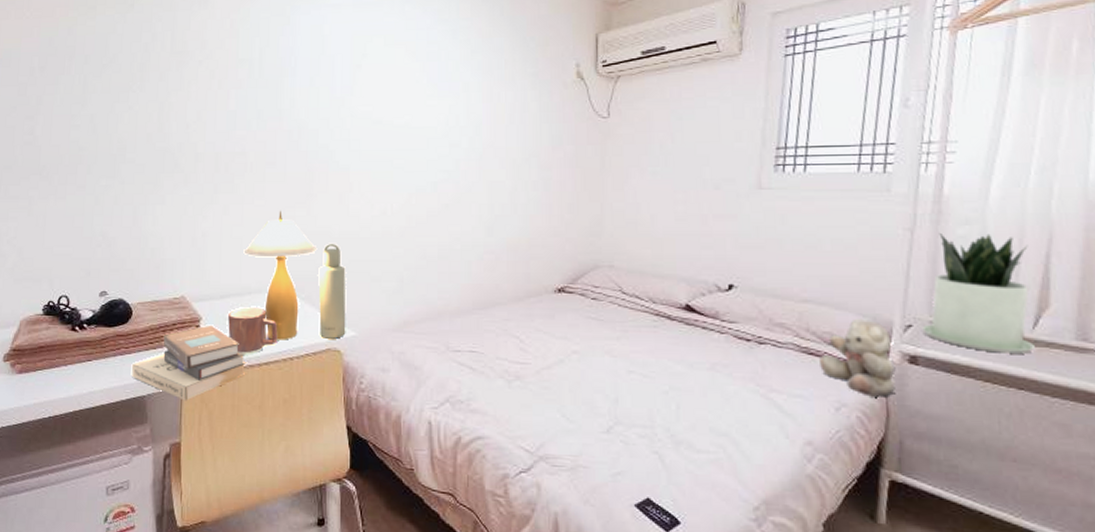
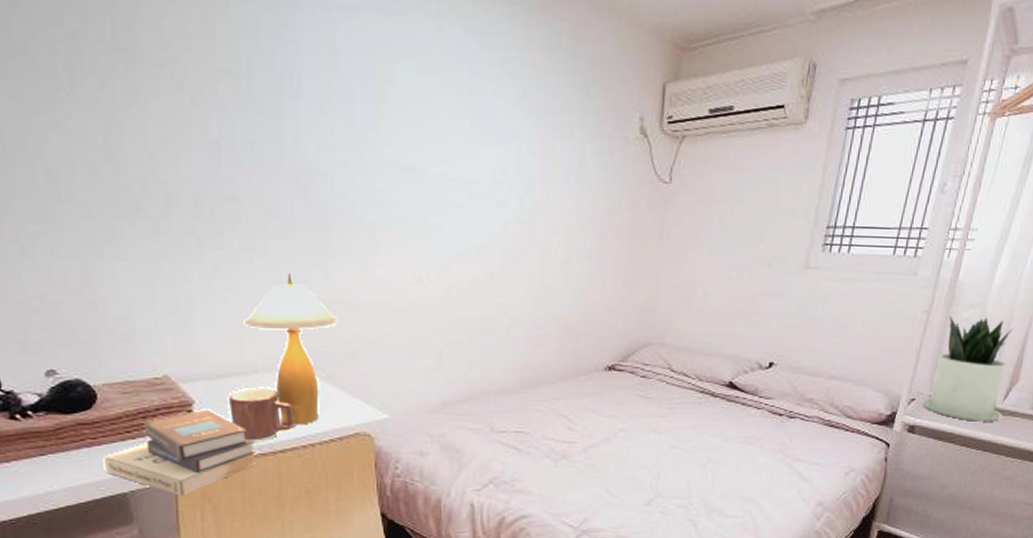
bottle: present [318,244,346,339] -> none [341,315,377,422]
teddy bear: present [819,318,896,399] -> none [838,393,898,463]

